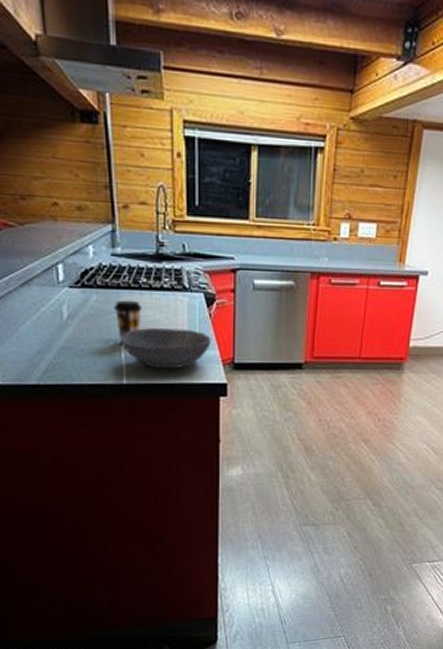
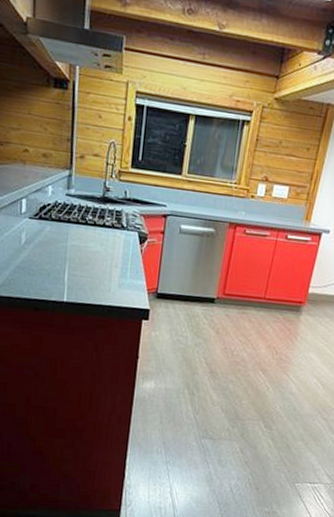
coffee cup: present [114,300,142,339] -> none [63,232,86,264]
bowl: present [119,328,211,370] -> none [65,256,140,293]

